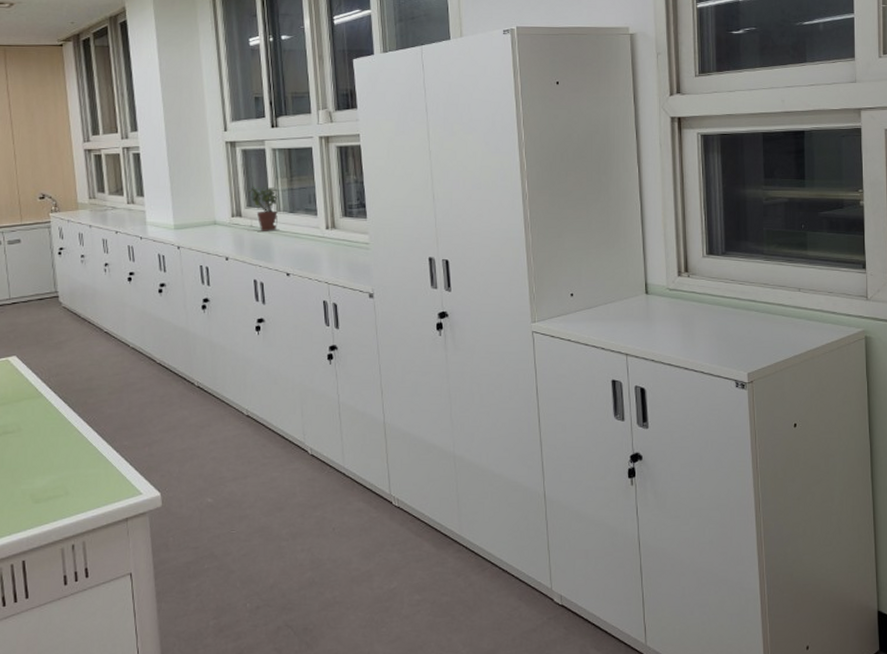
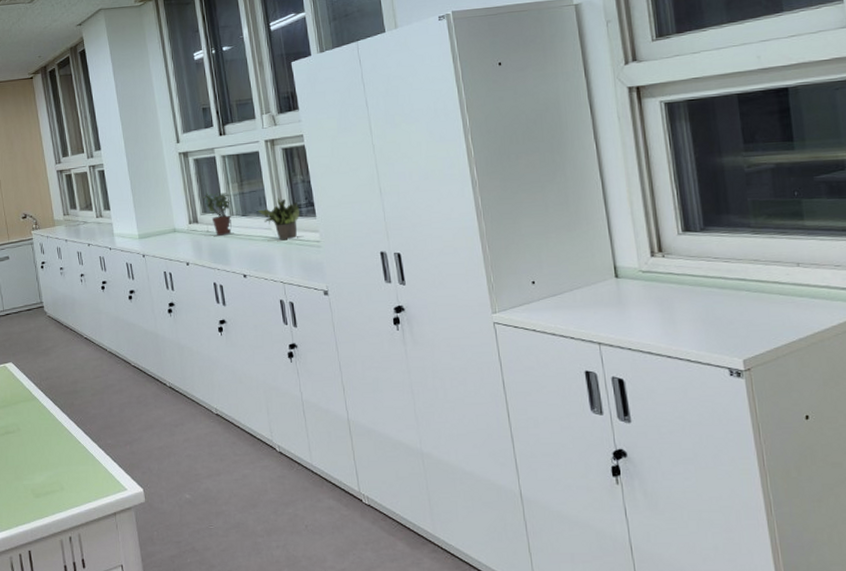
potted plant: none [306,196,351,240] -> present [258,198,300,241]

